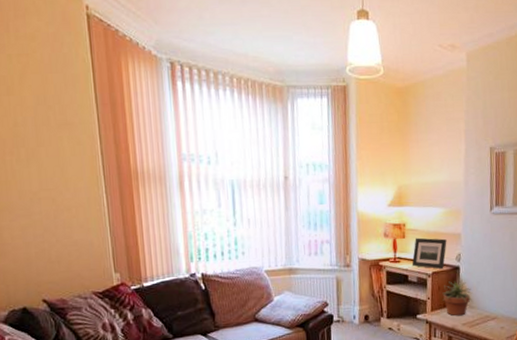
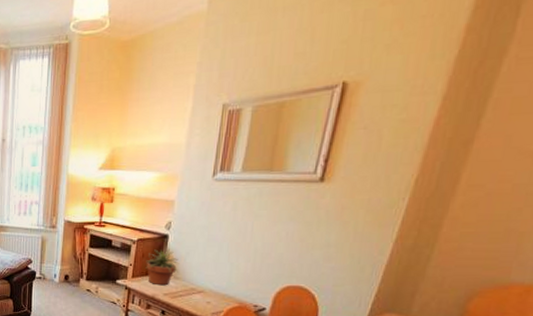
picture frame: present [411,237,447,269] -> none [117,203,158,236]

